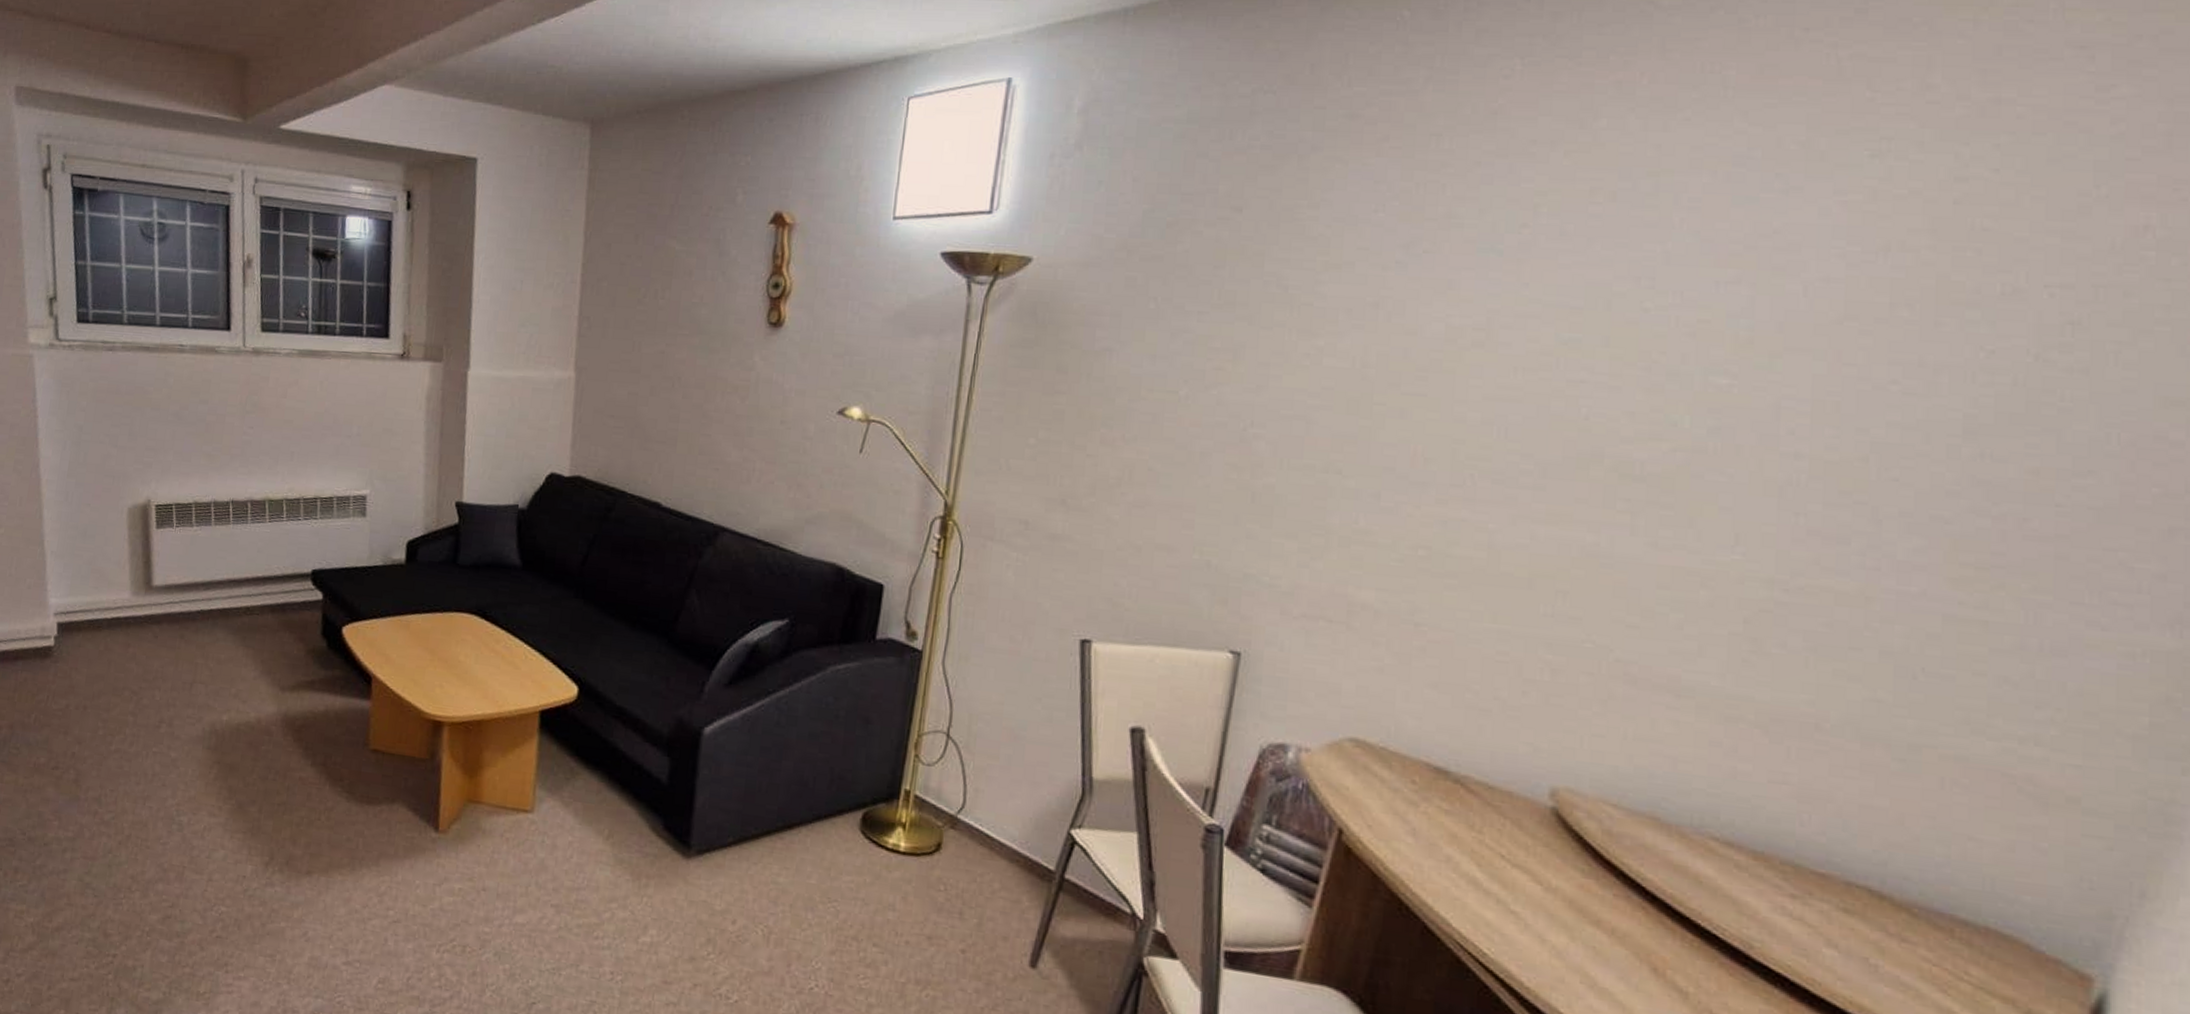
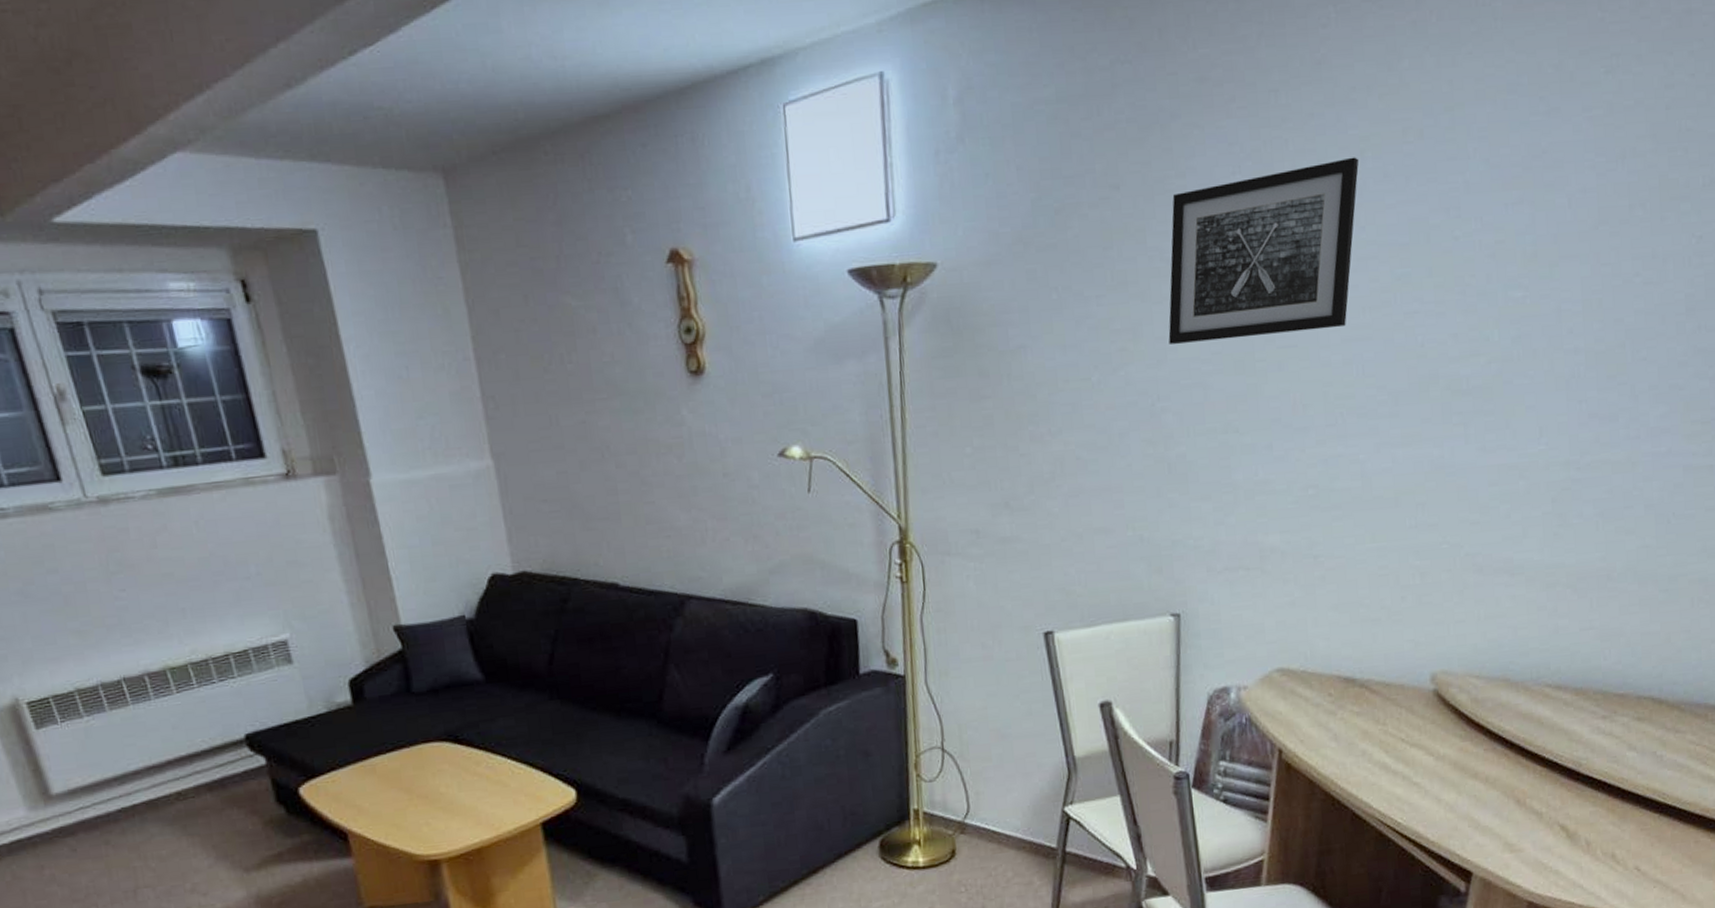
wall art: none [1273,210,1531,384] -> present [1168,157,1359,345]

